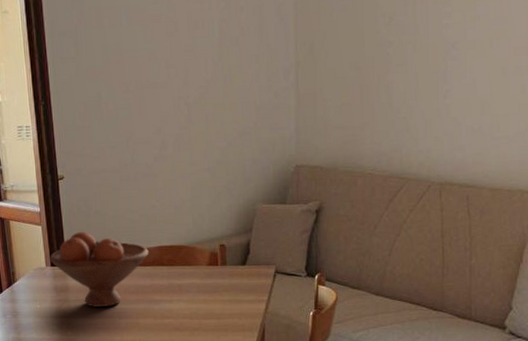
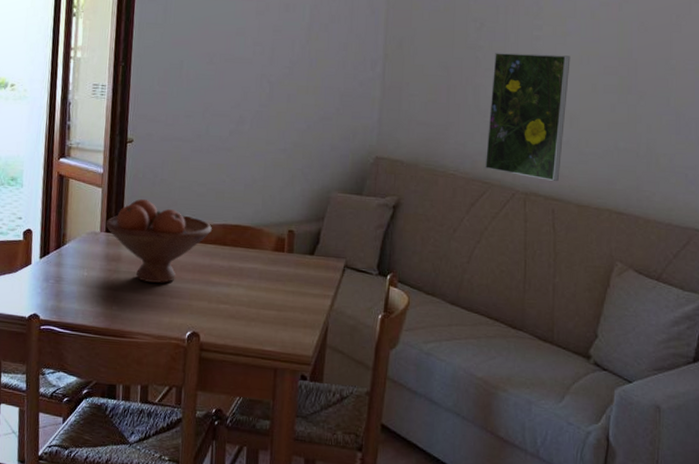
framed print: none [400,41,480,169] -> present [484,53,571,181]

